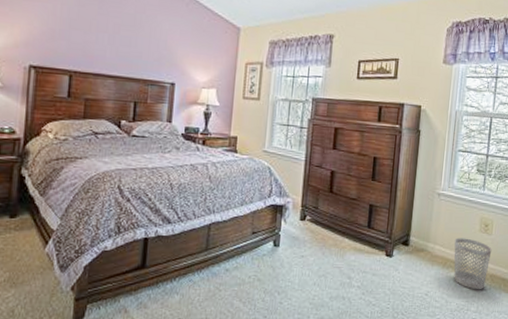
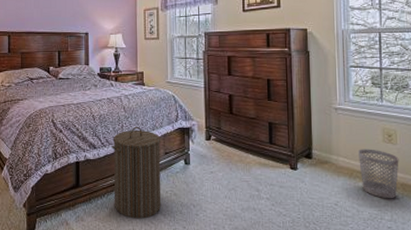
laundry hamper: none [187,199,249,307] -> present [111,126,162,219]

